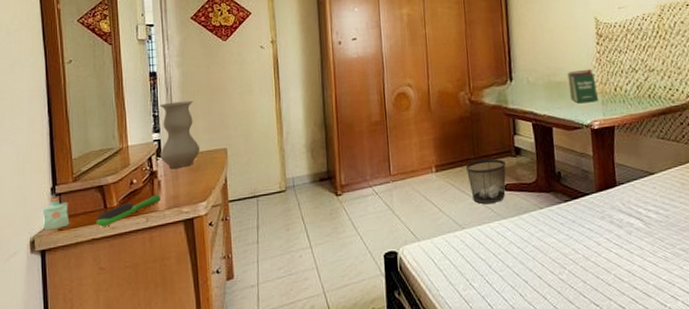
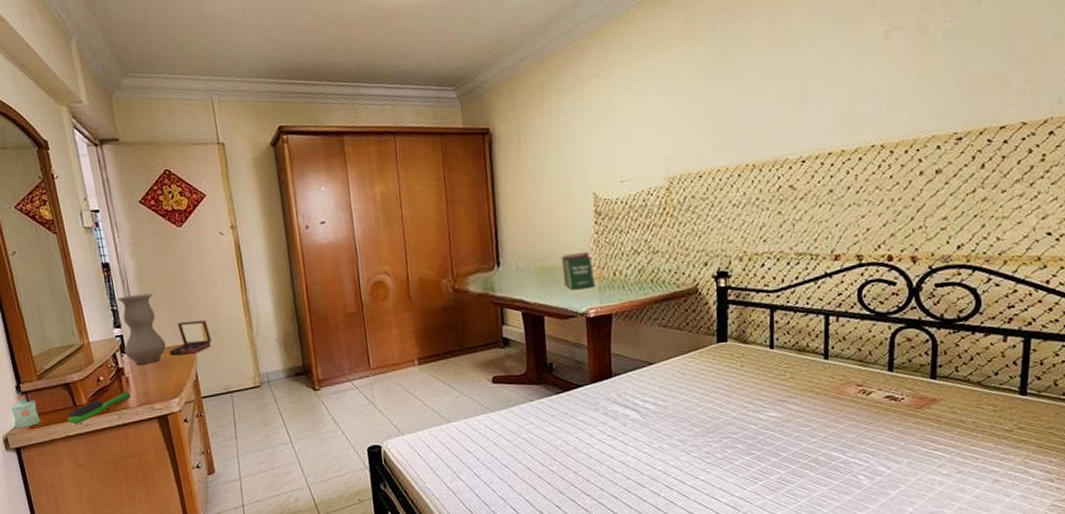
jewelry box: none [202,126,244,160] -> present [169,319,212,356]
waste bin: present [466,158,506,204] -> none [451,350,494,398]

